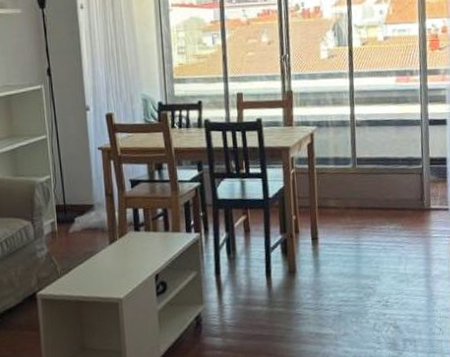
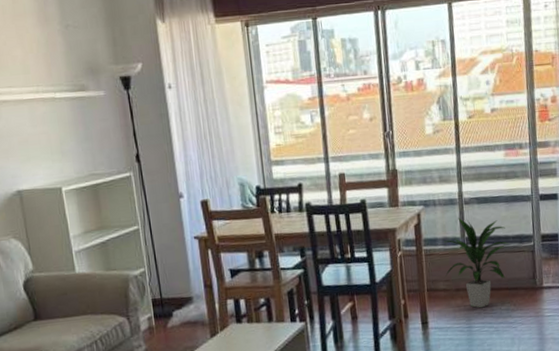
indoor plant: none [335,138,399,227] -> present [444,217,509,308]

